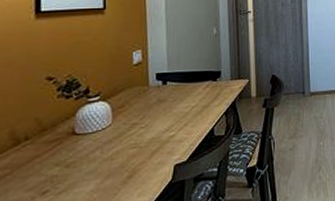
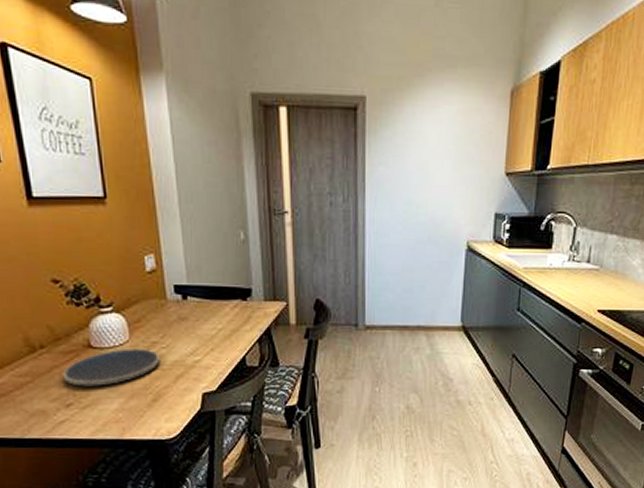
plate: none [43,130,139,172] -> present [62,348,160,386]

